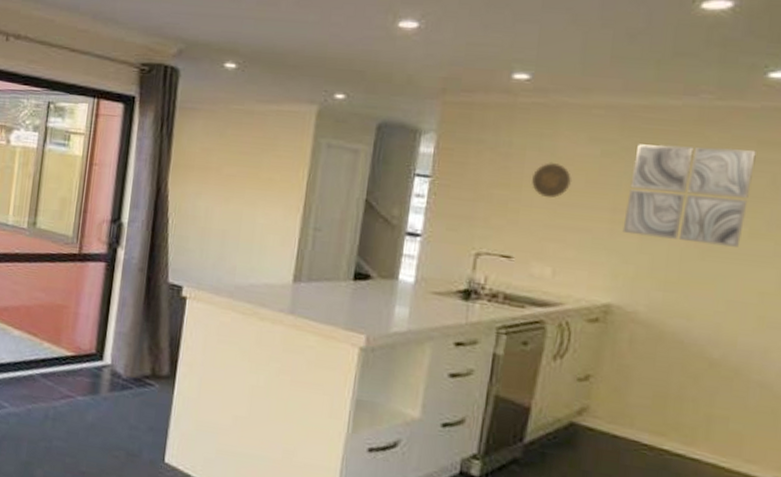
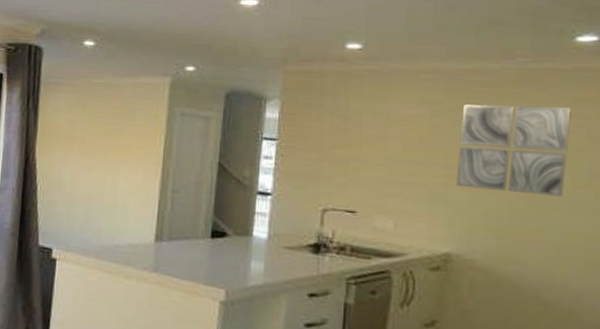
decorative plate: present [532,162,573,199] -> none [370,123,407,157]

